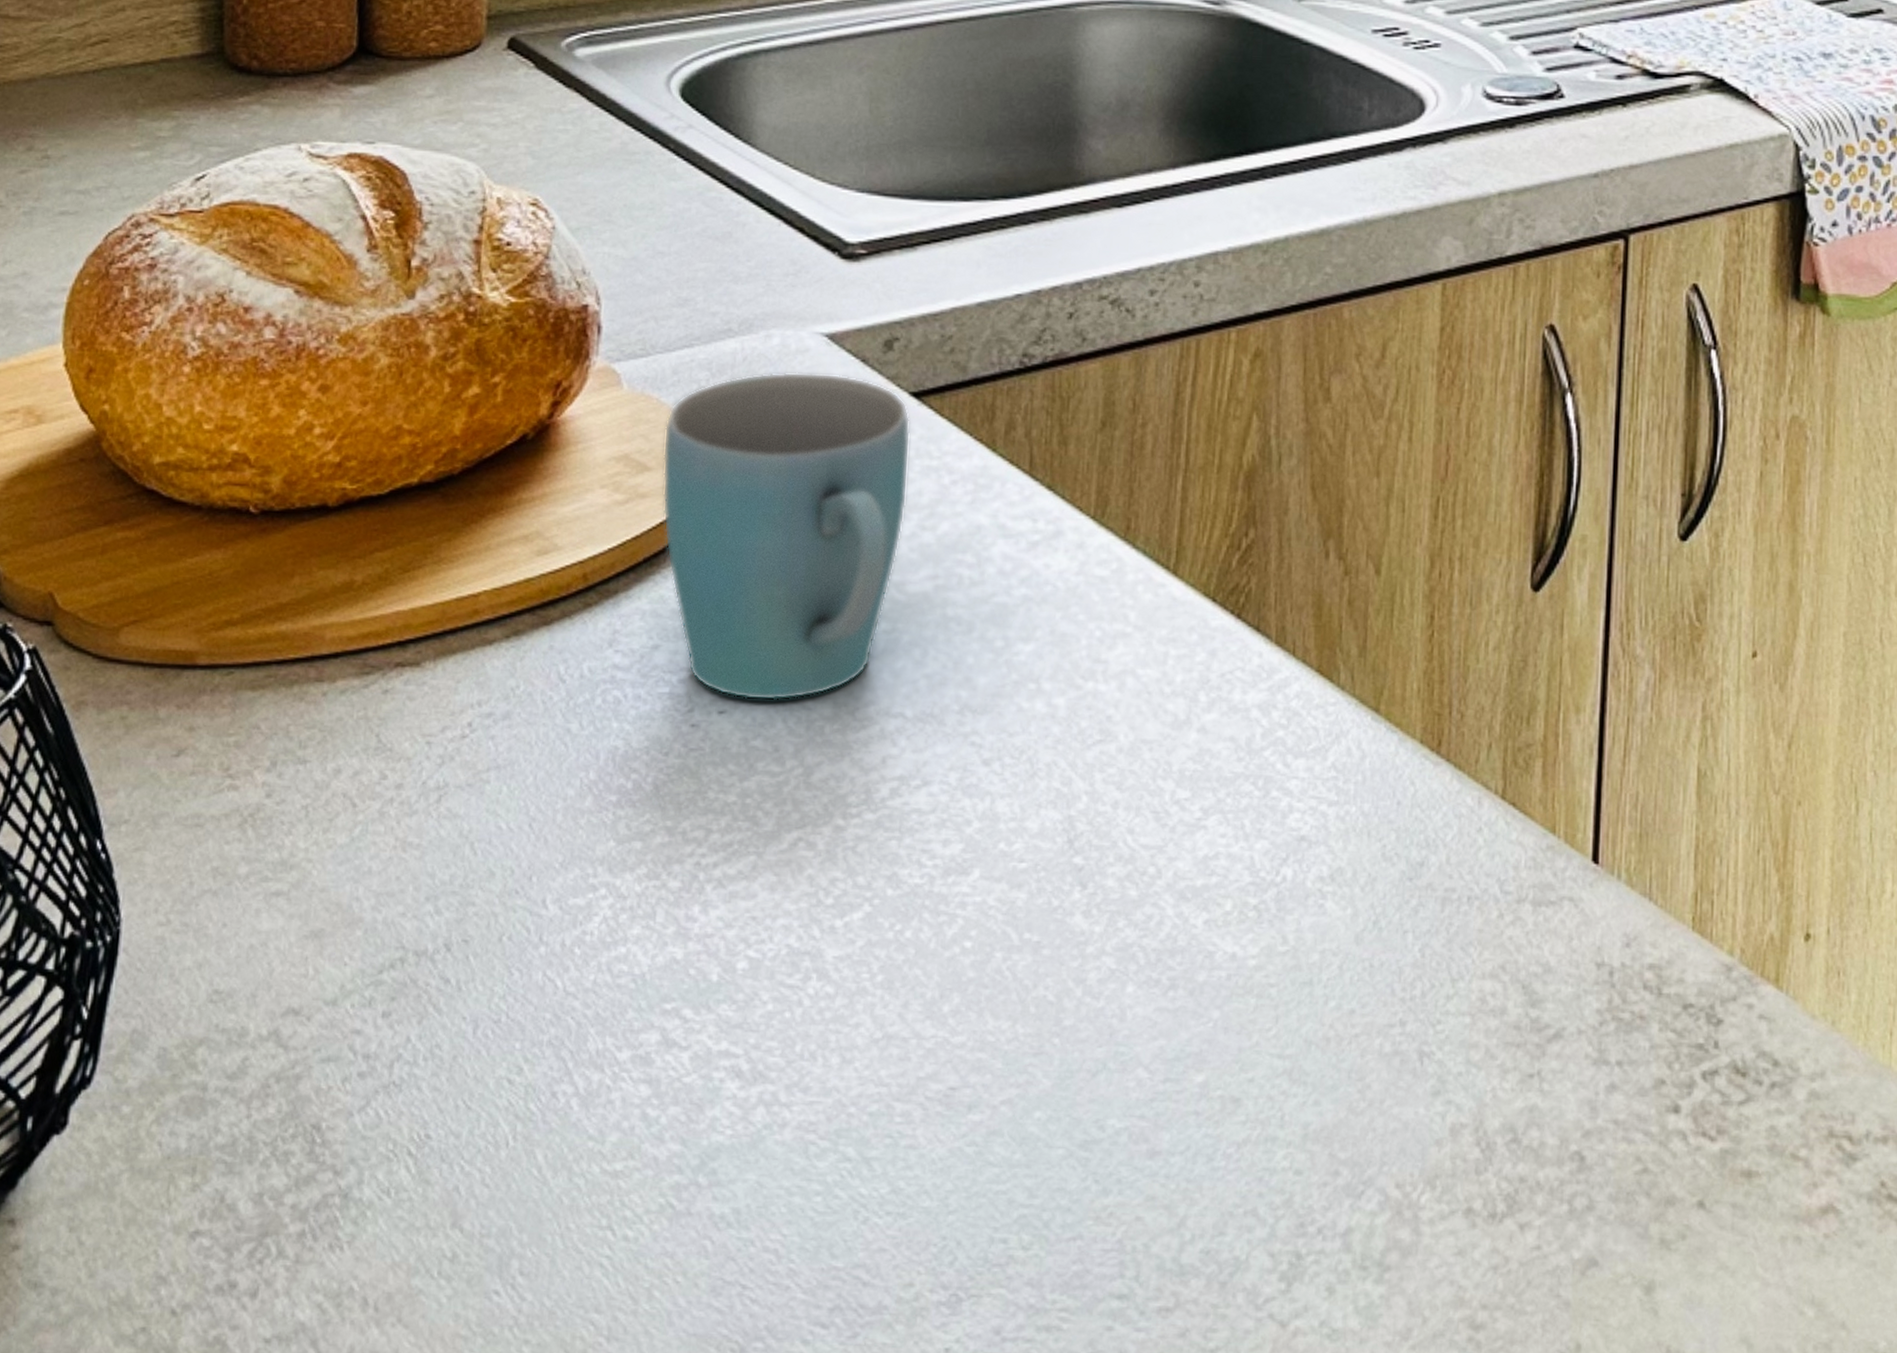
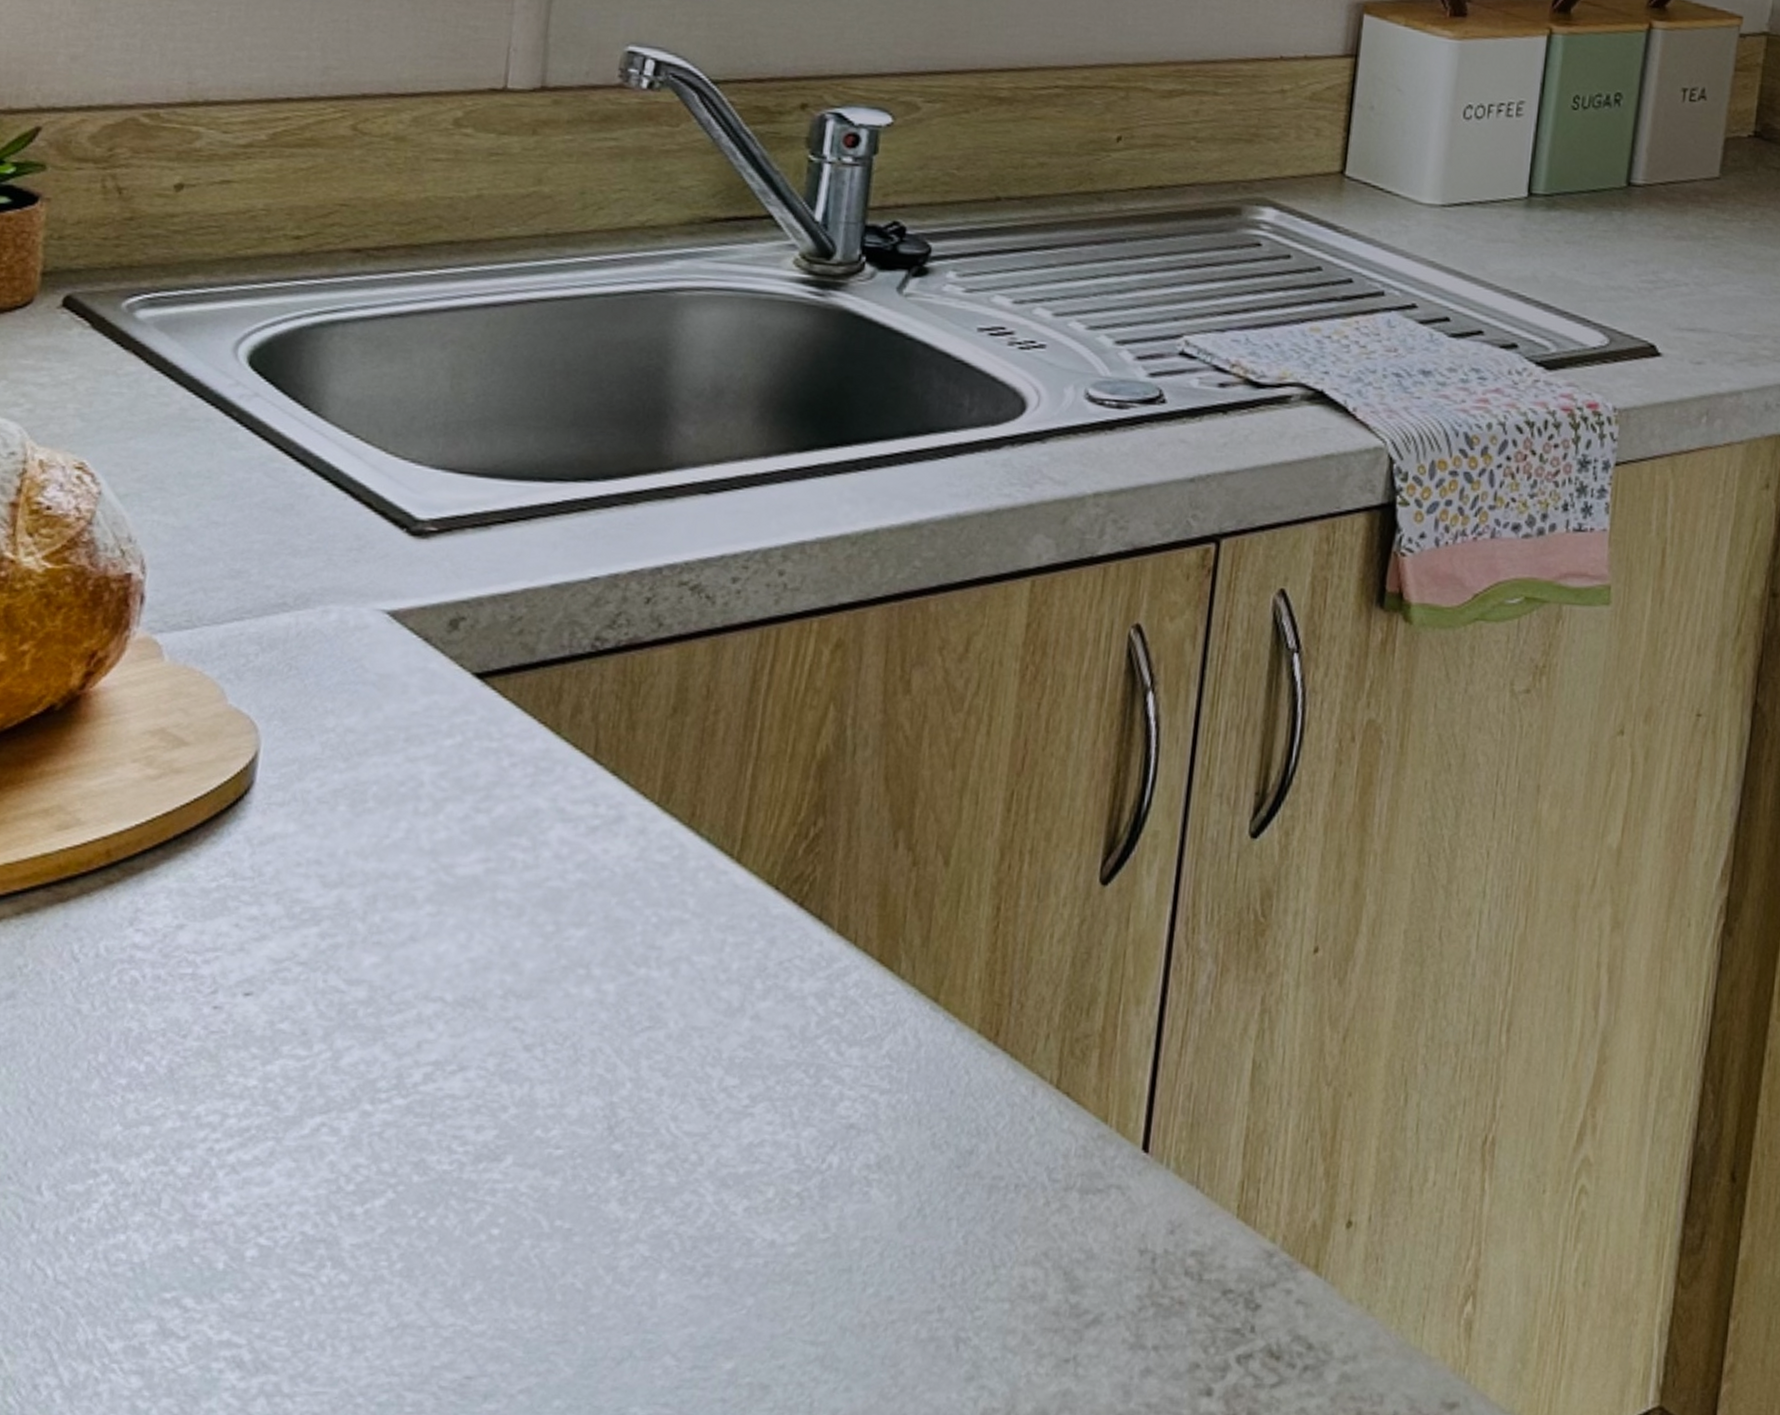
mug: present [662,372,911,701] -> none [198,648,472,983]

